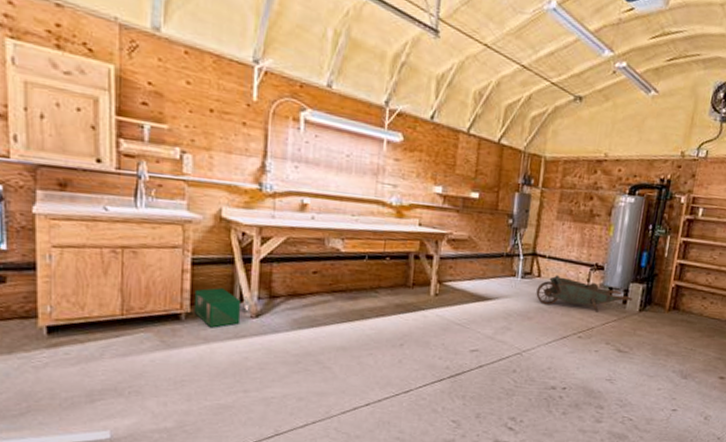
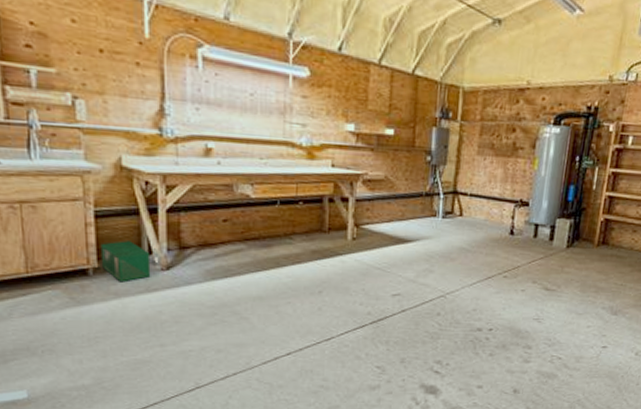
wheelbarrow: present [536,275,632,313] -> none [458,213,559,251]

